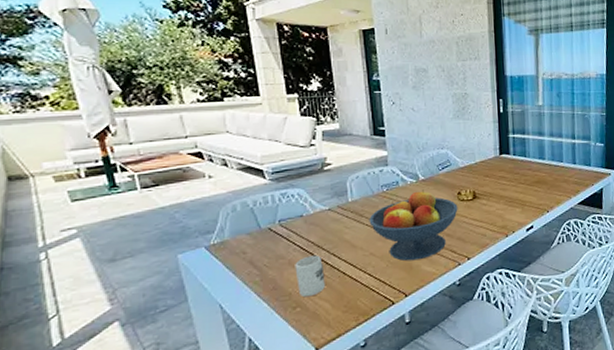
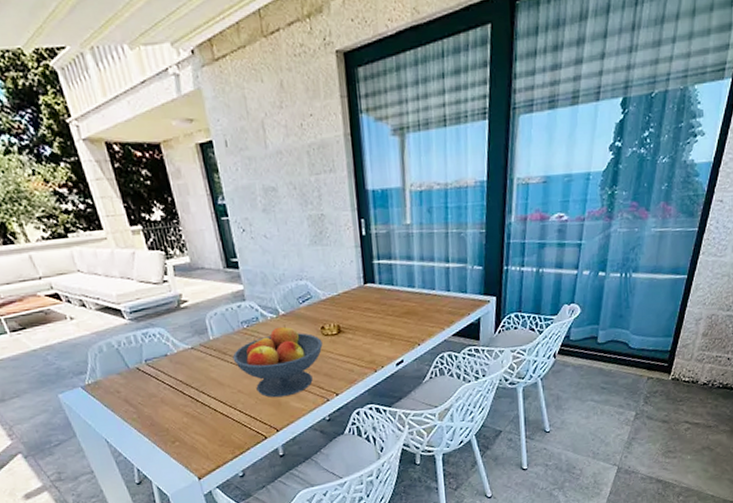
cup: present [295,255,325,298] -> none [167,393,199,433]

